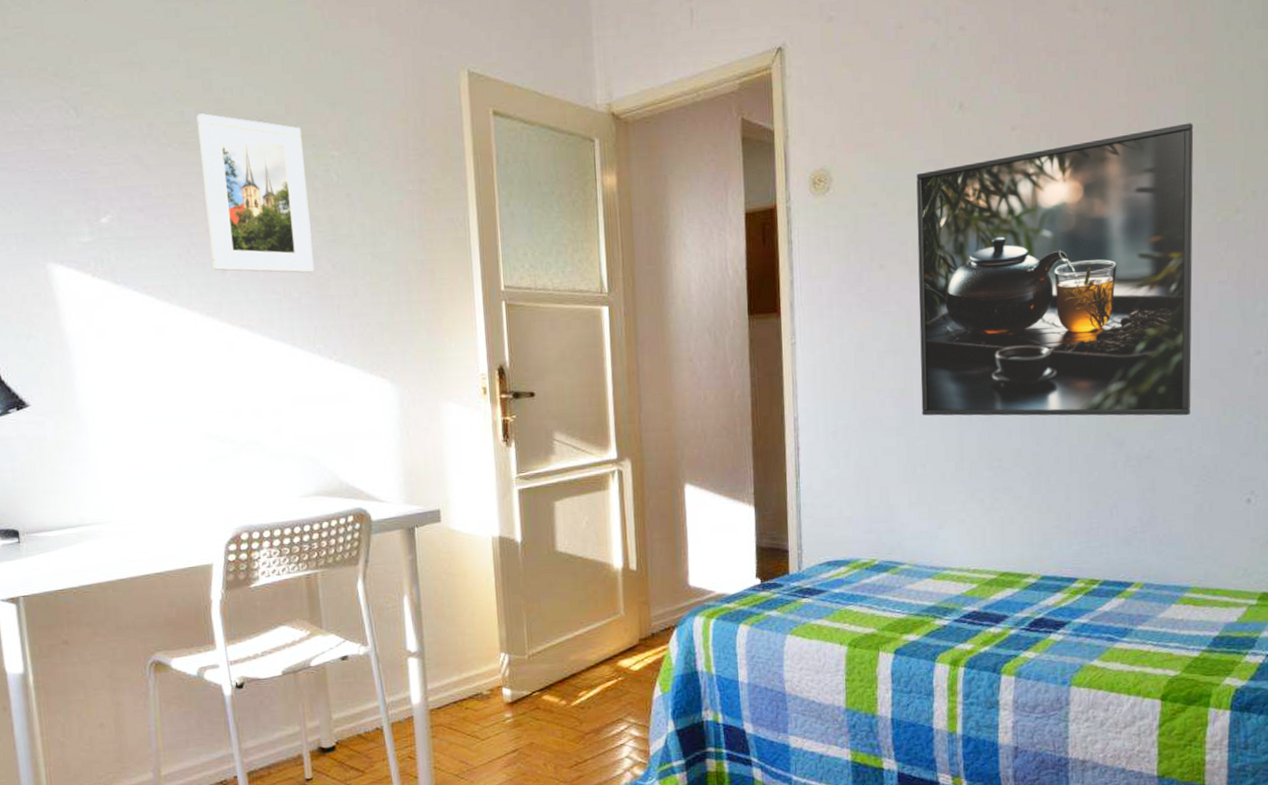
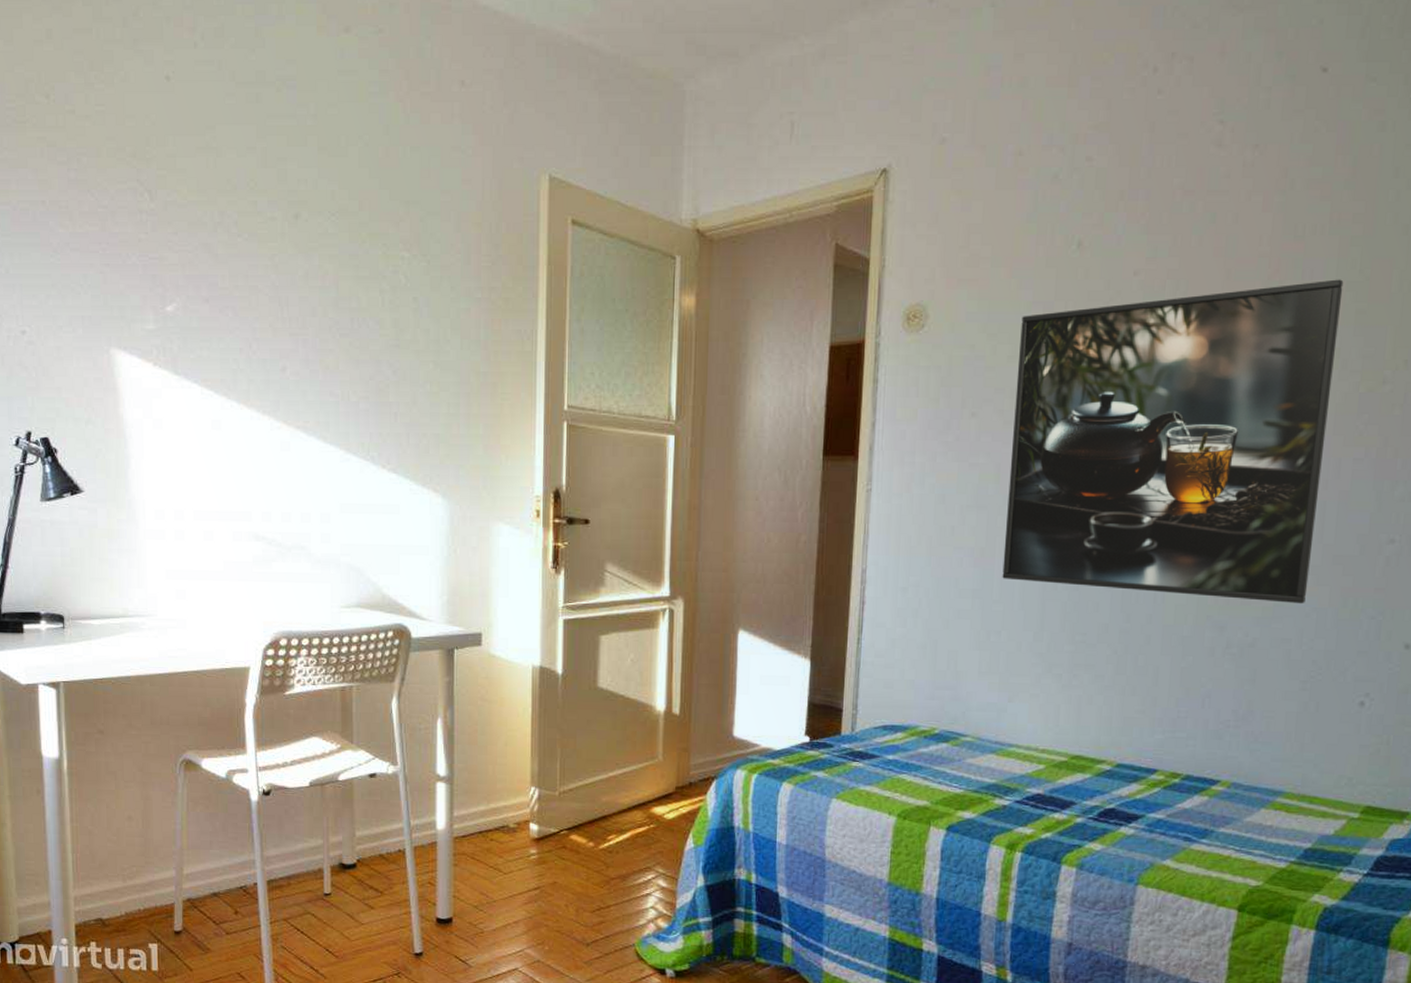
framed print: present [196,113,314,274] -> none [269,204,374,378]

